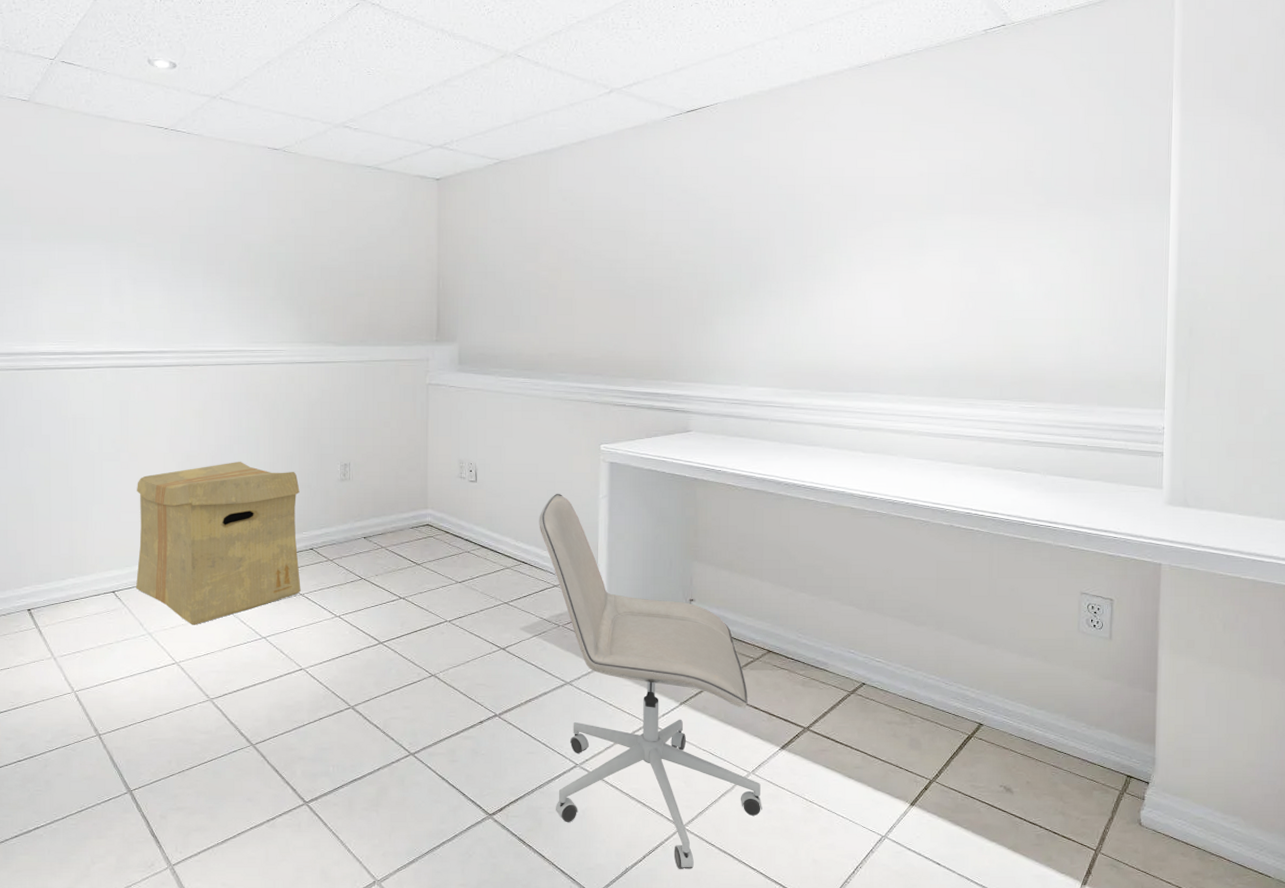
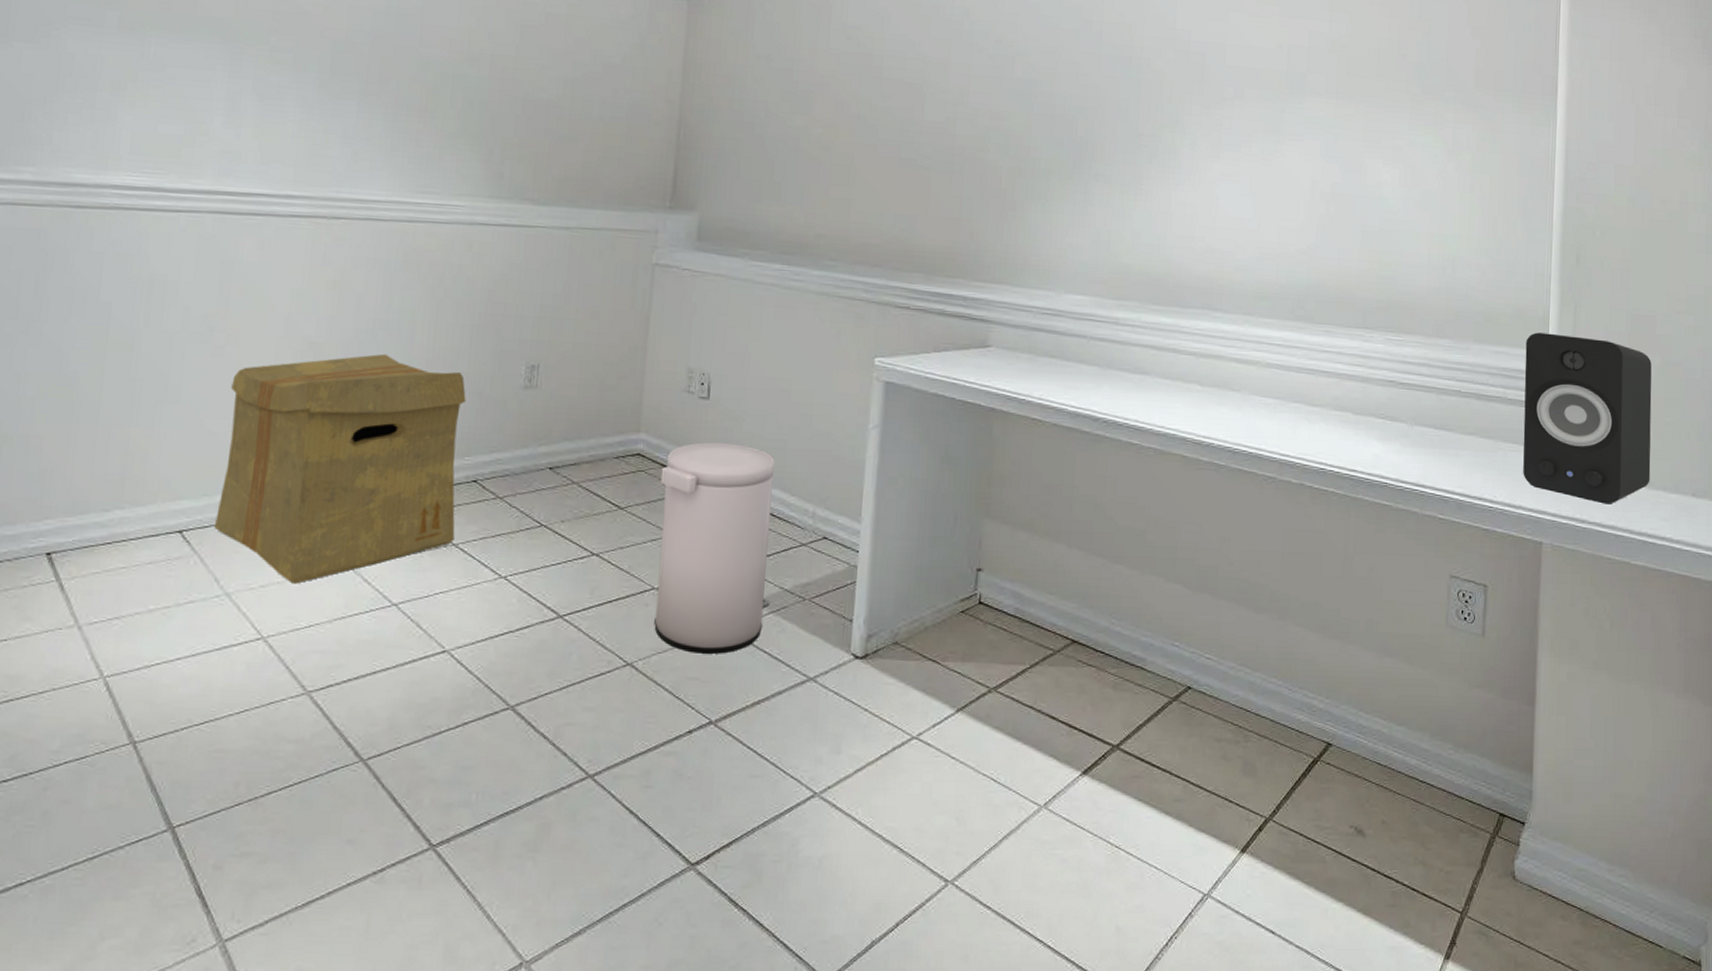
pedal bin: none [445,513,534,667] -> present [654,441,775,654]
office chair: present [539,493,762,869] -> none [783,419,1055,942]
speaker: none [1143,394,1260,531] -> present [1523,332,1652,505]

